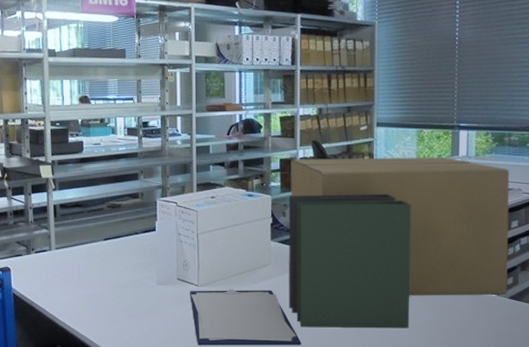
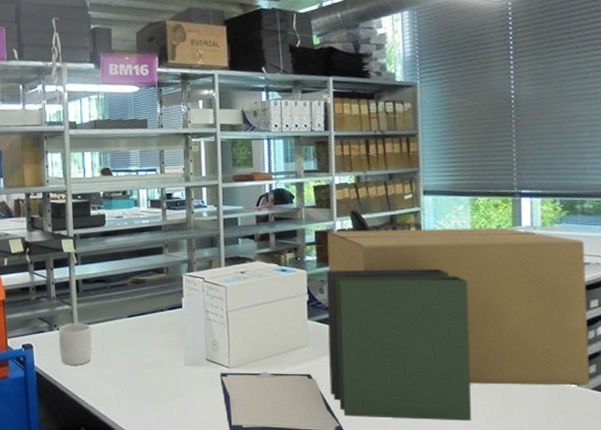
mug: none [35,246,69,287] -> present [58,323,92,365]

